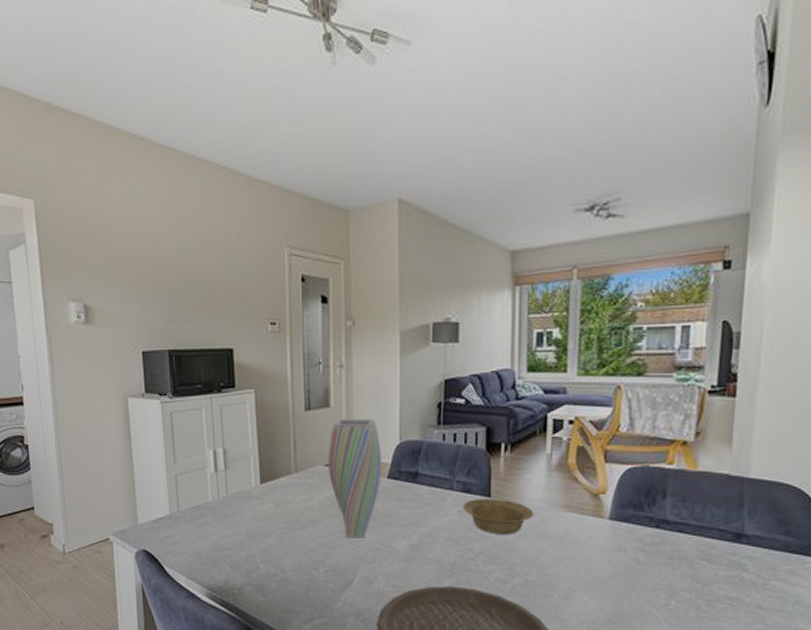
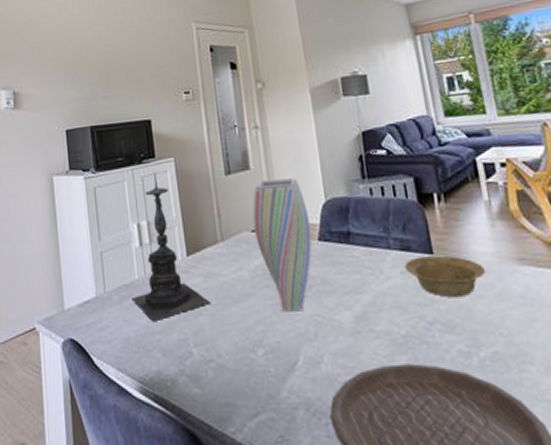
candle holder: none [205,402,280,540] -> present [132,172,211,322]

